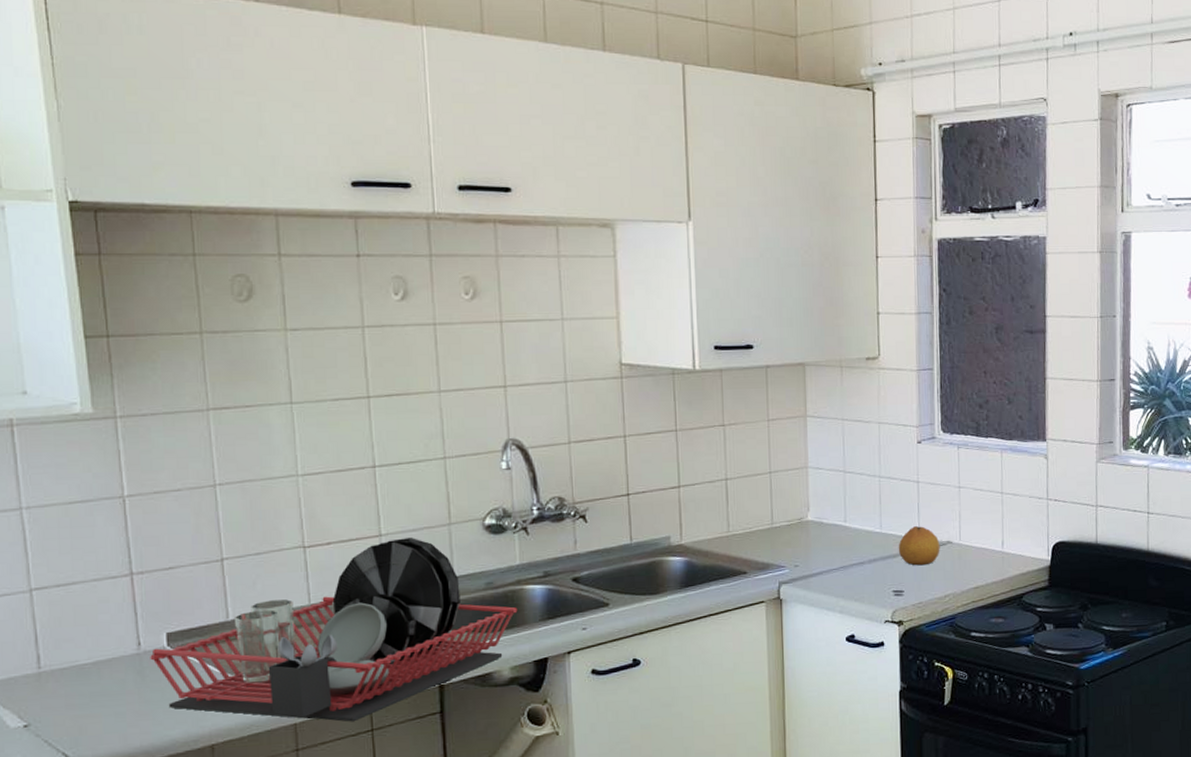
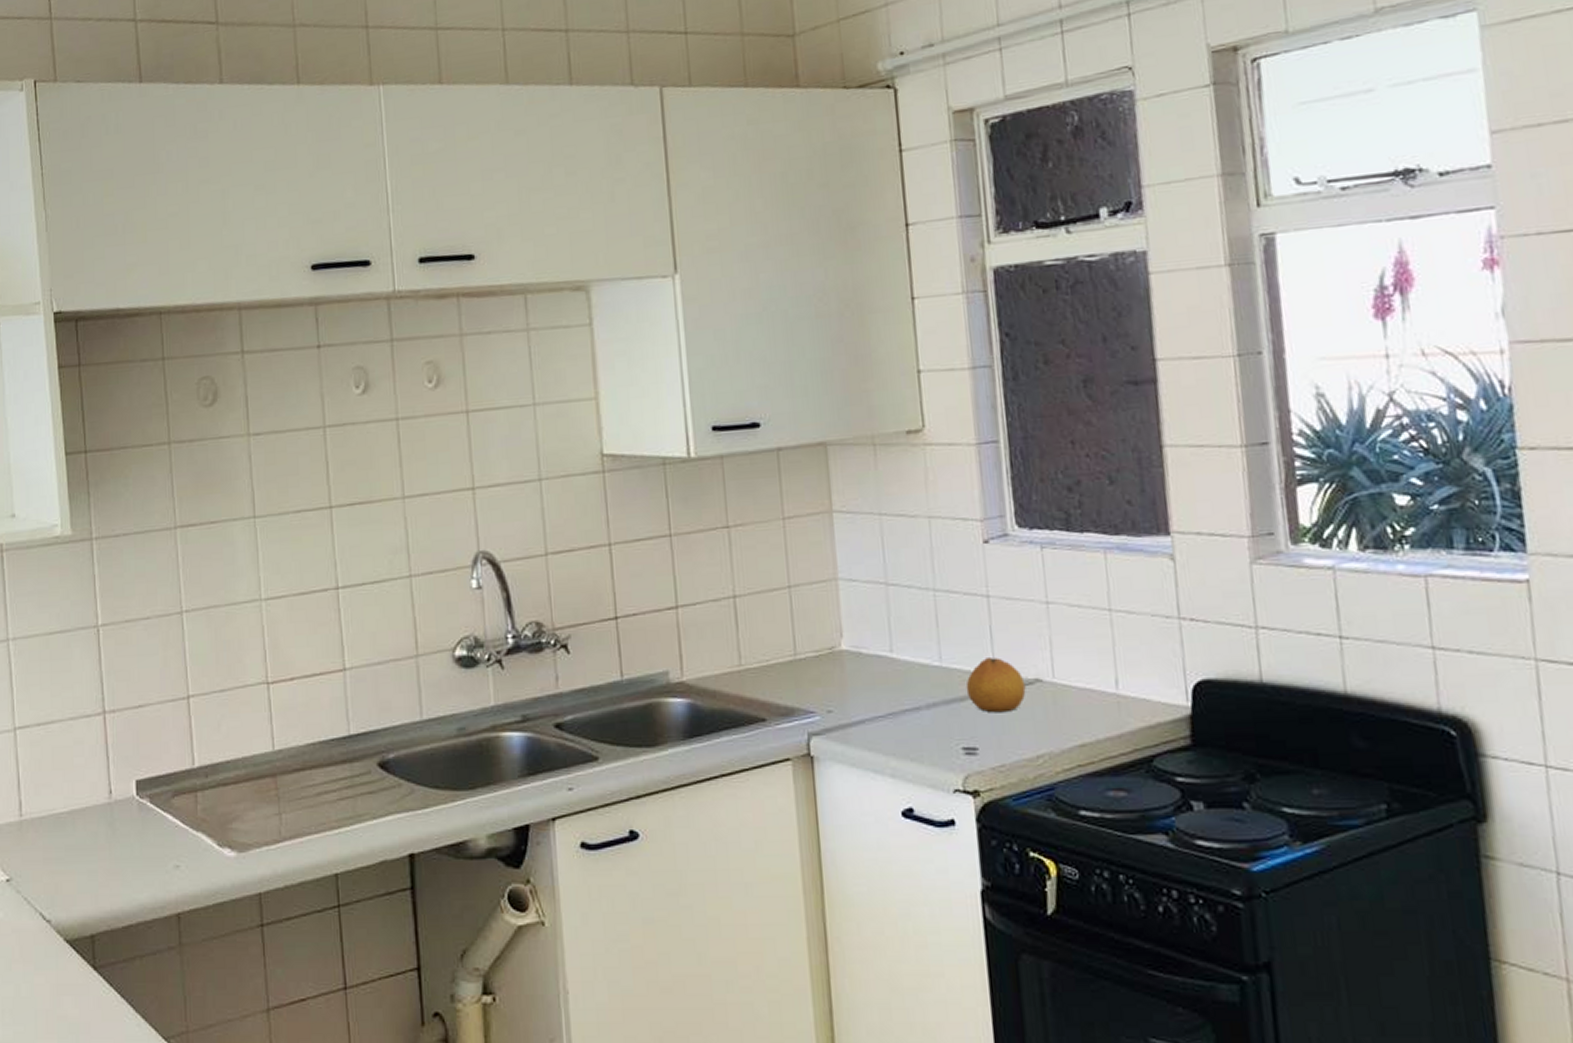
dish rack: present [150,538,518,722] -> none [120,672,494,895]

